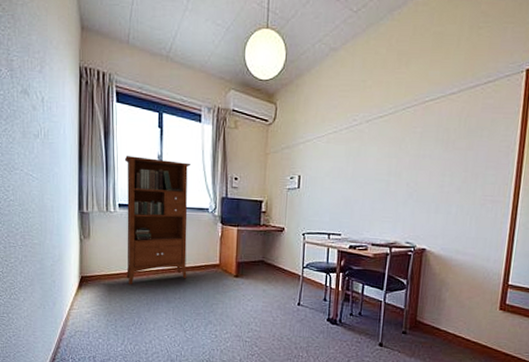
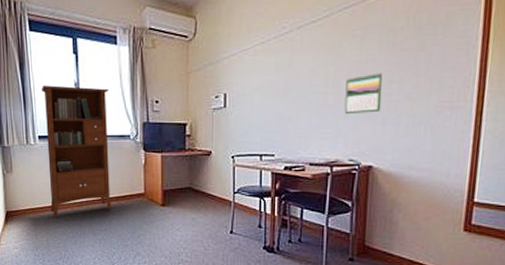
calendar: none [404,167,437,202] -> present [344,73,383,115]

